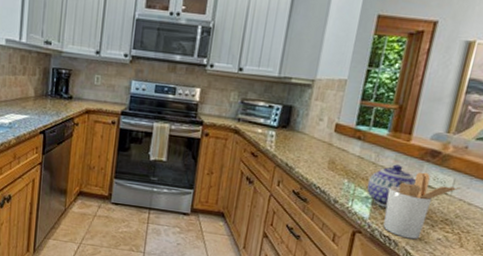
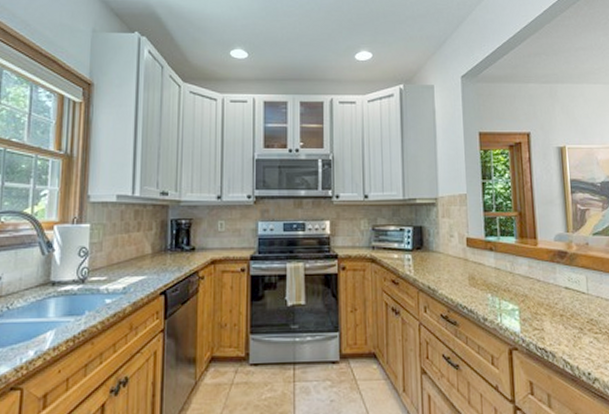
teapot: present [367,164,417,208] -> none [510,270,554,317]
utensil holder: present [383,171,461,240] -> none [530,274,595,348]

